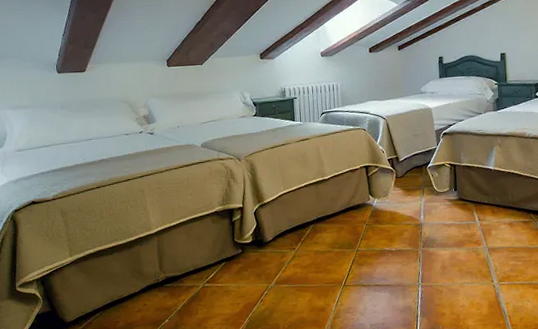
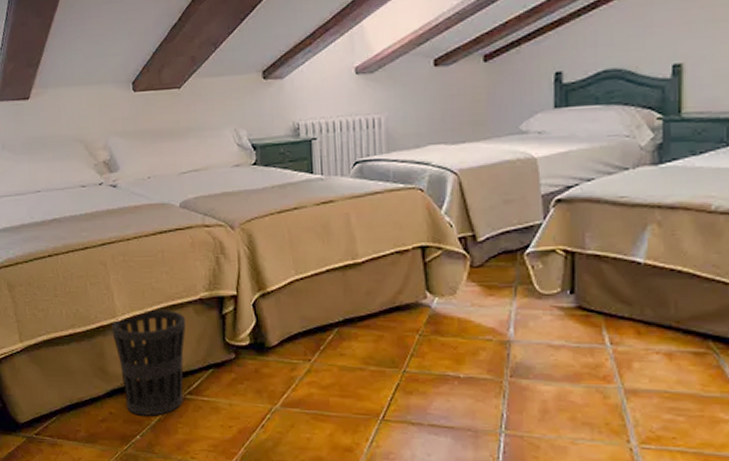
wastebasket: none [147,222,206,304] -> present [111,310,187,416]

